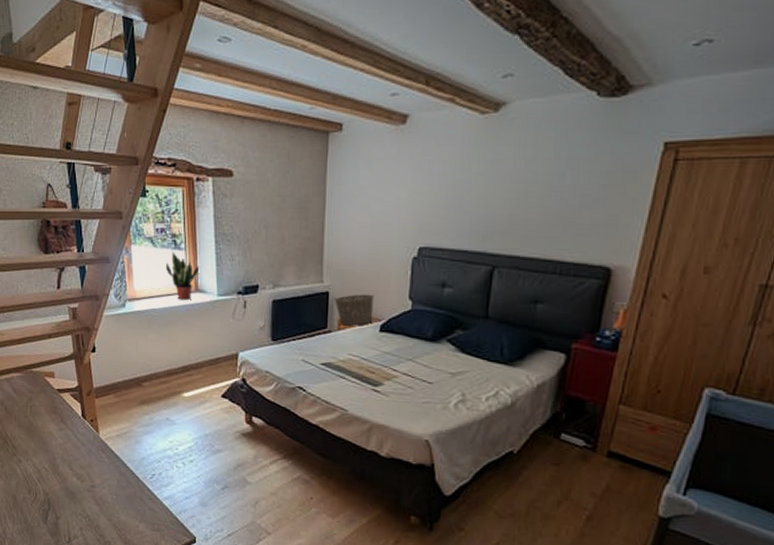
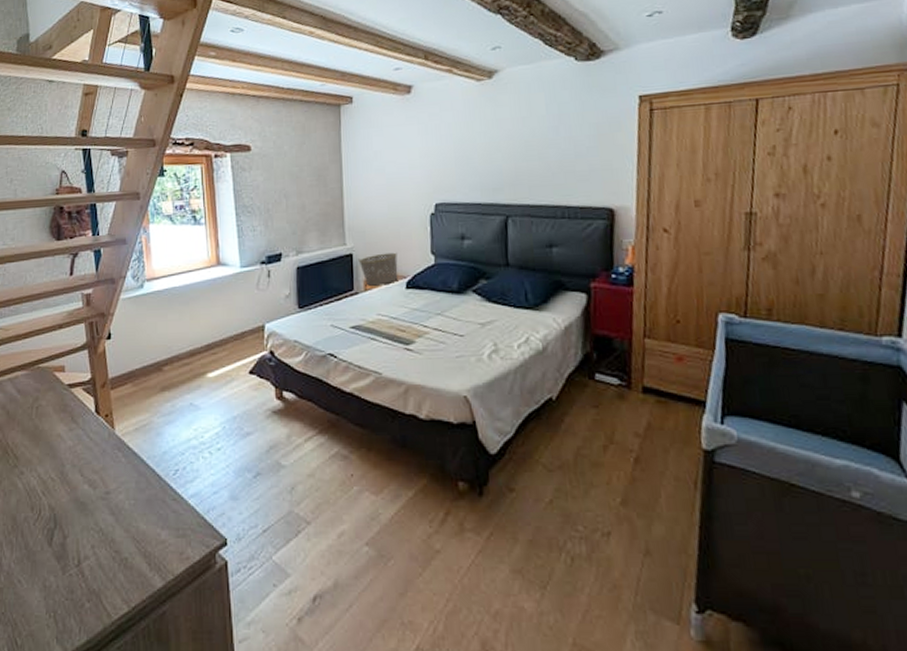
potted plant: present [166,251,200,300] -> none [186,227,221,276]

